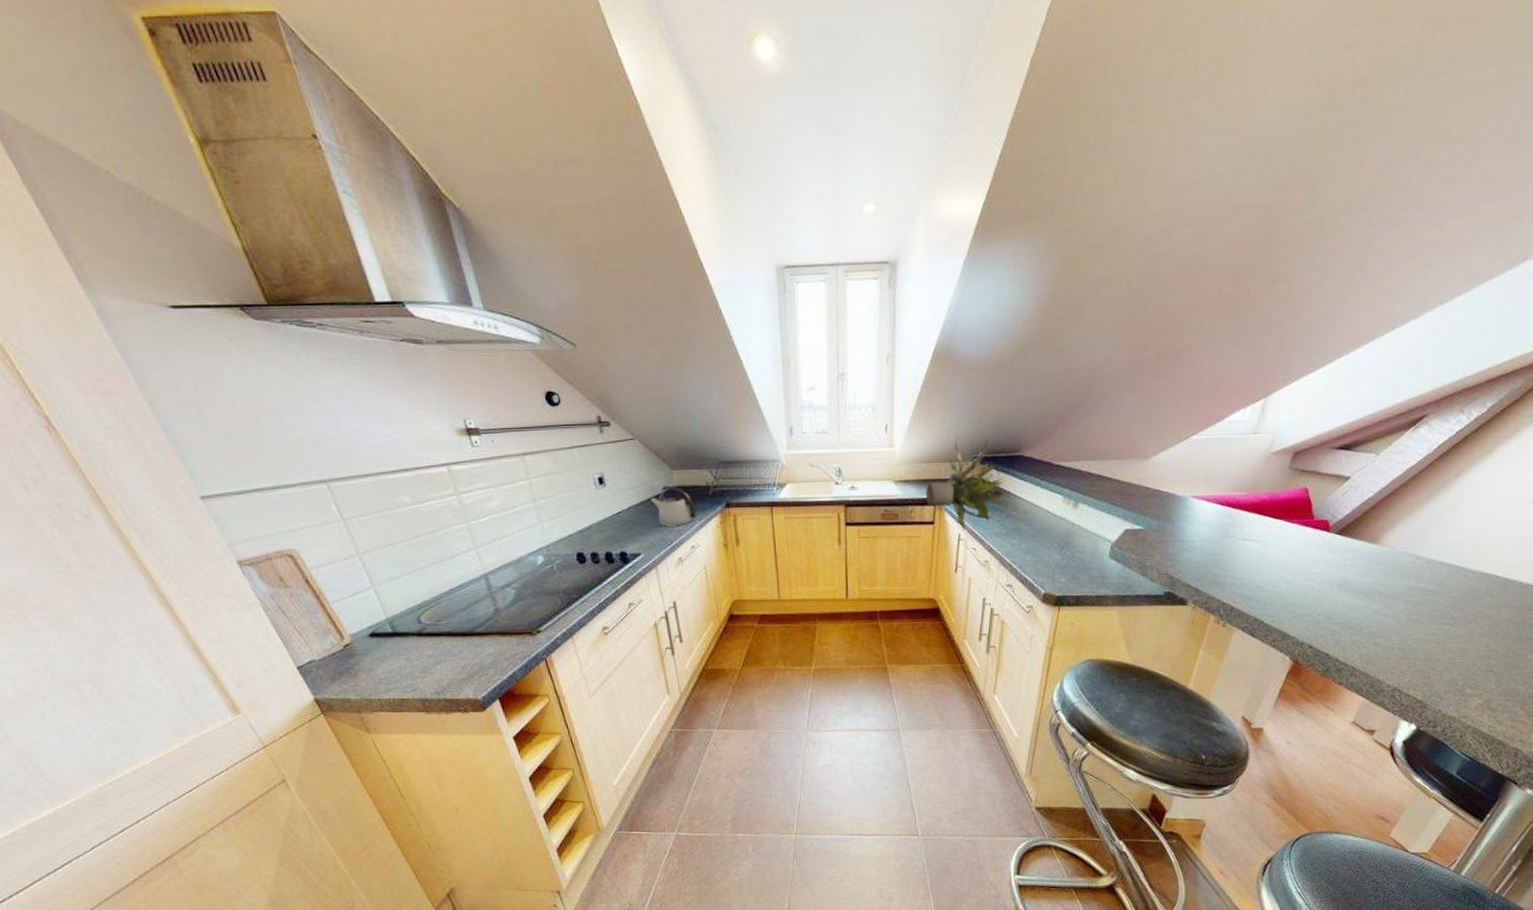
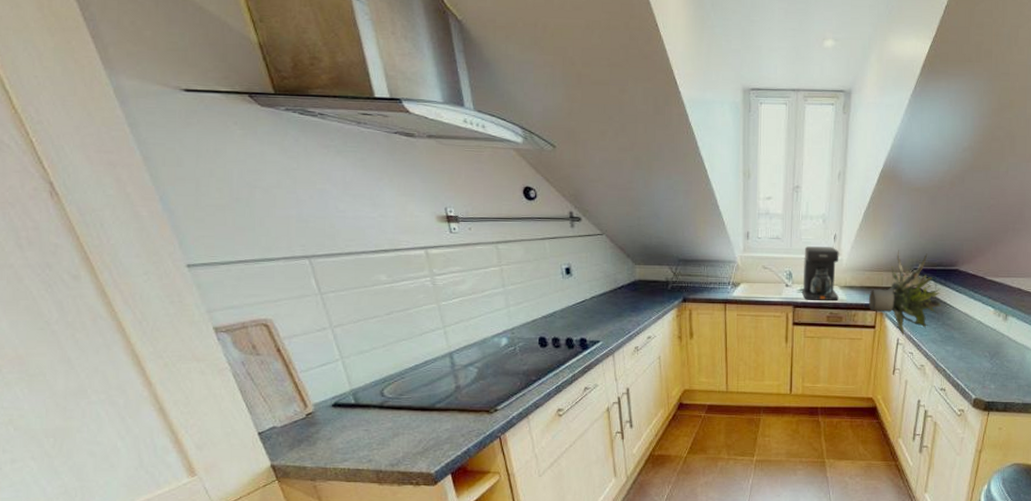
kettle: present [651,485,697,528] -> none [613,279,655,318]
coffee maker: none [853,438,893,498] -> present [801,246,839,302]

